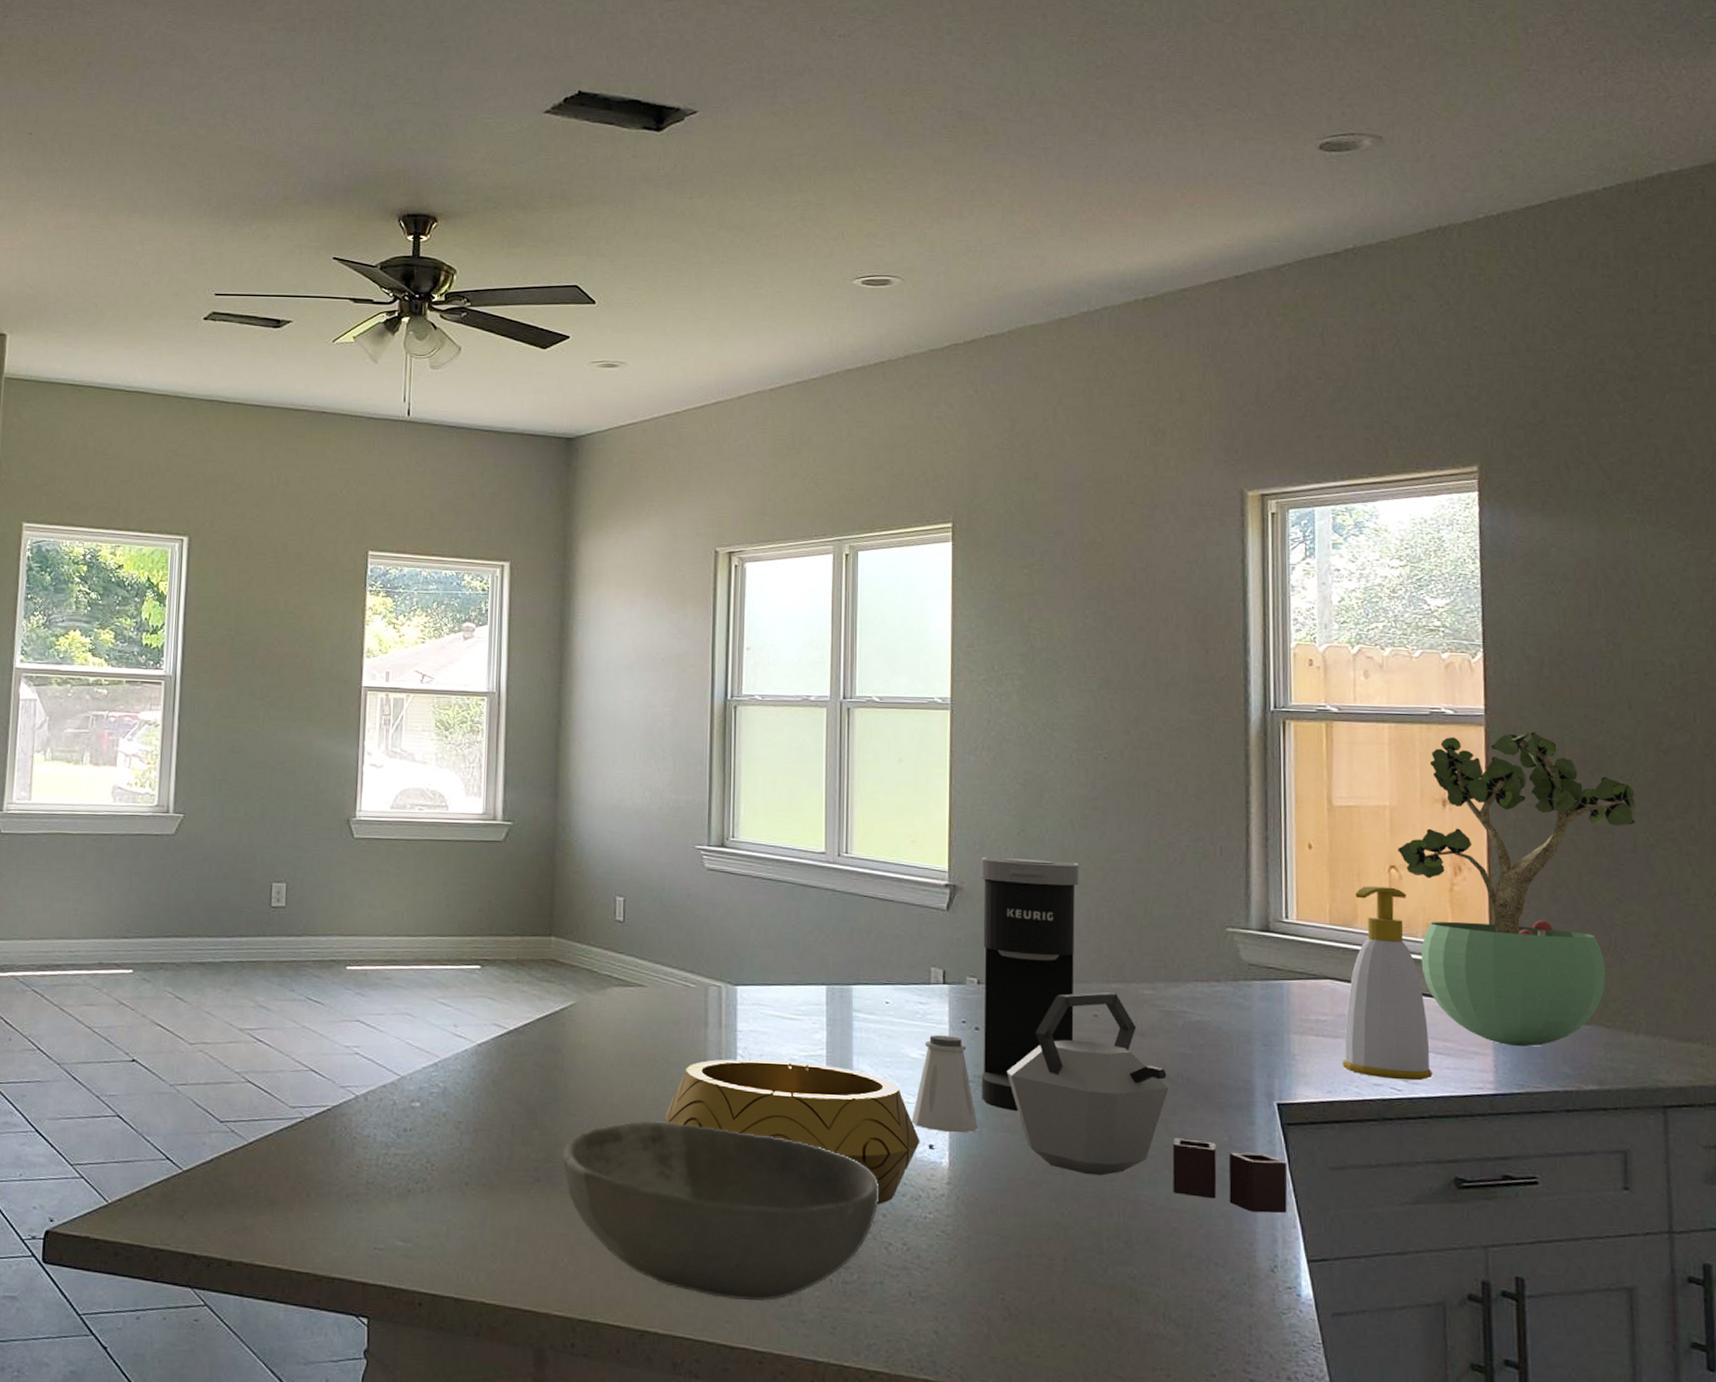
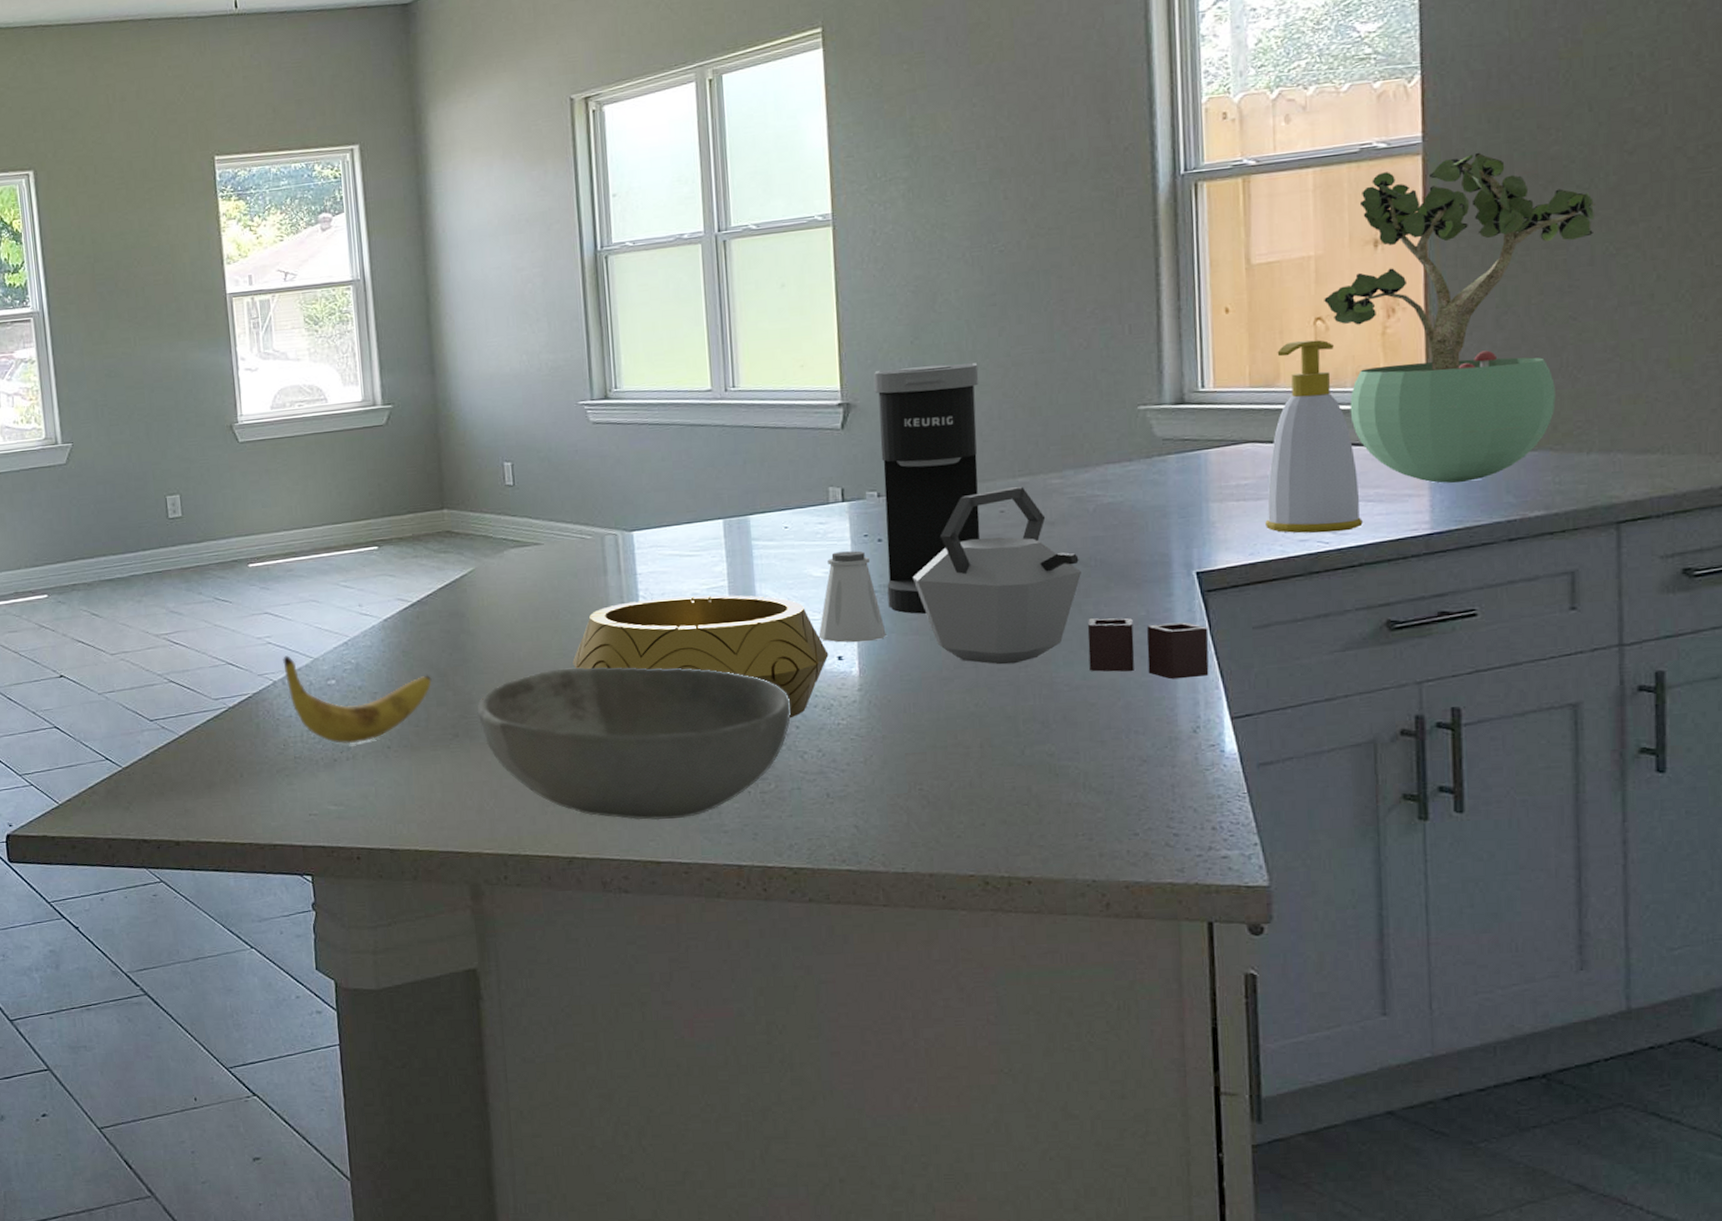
banana: none [368,1069,520,1175] -> present [283,655,432,744]

